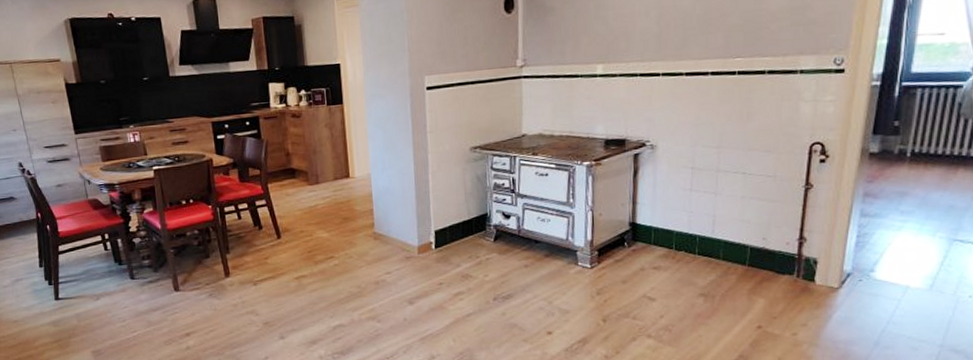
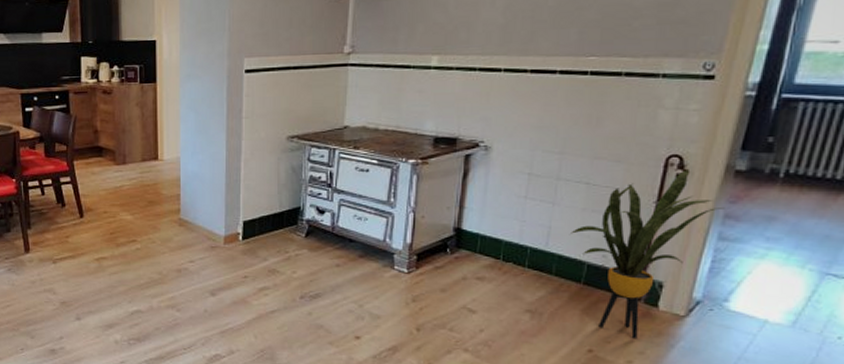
house plant: none [733,155,864,313] -> present [571,170,725,340]

